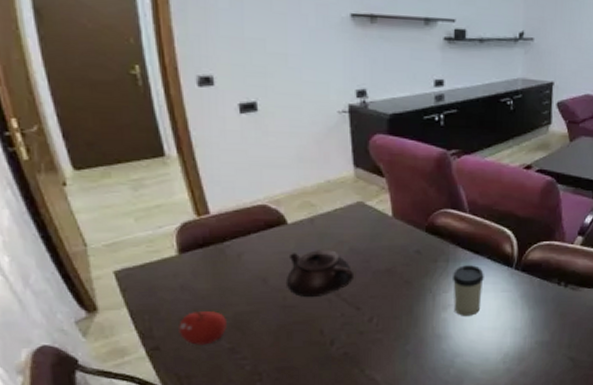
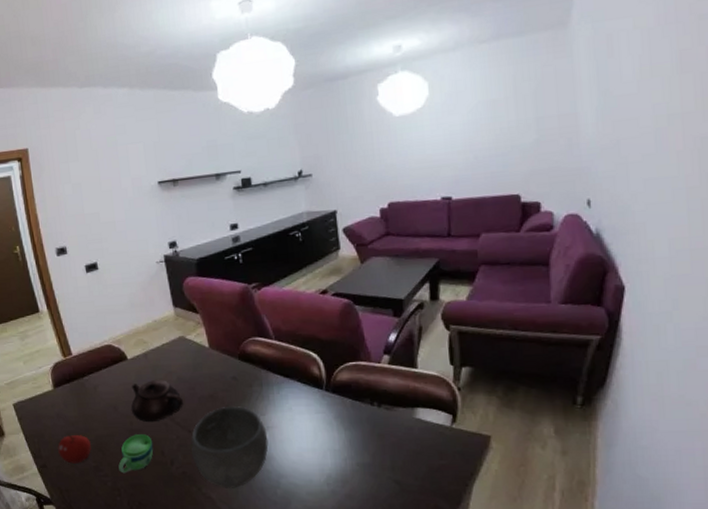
cup: none [262,310,310,356] -> present [118,433,154,474]
bowl: none [356,281,447,369] -> present [190,405,269,488]
cup: present [453,265,484,316] -> none [268,388,298,438]

